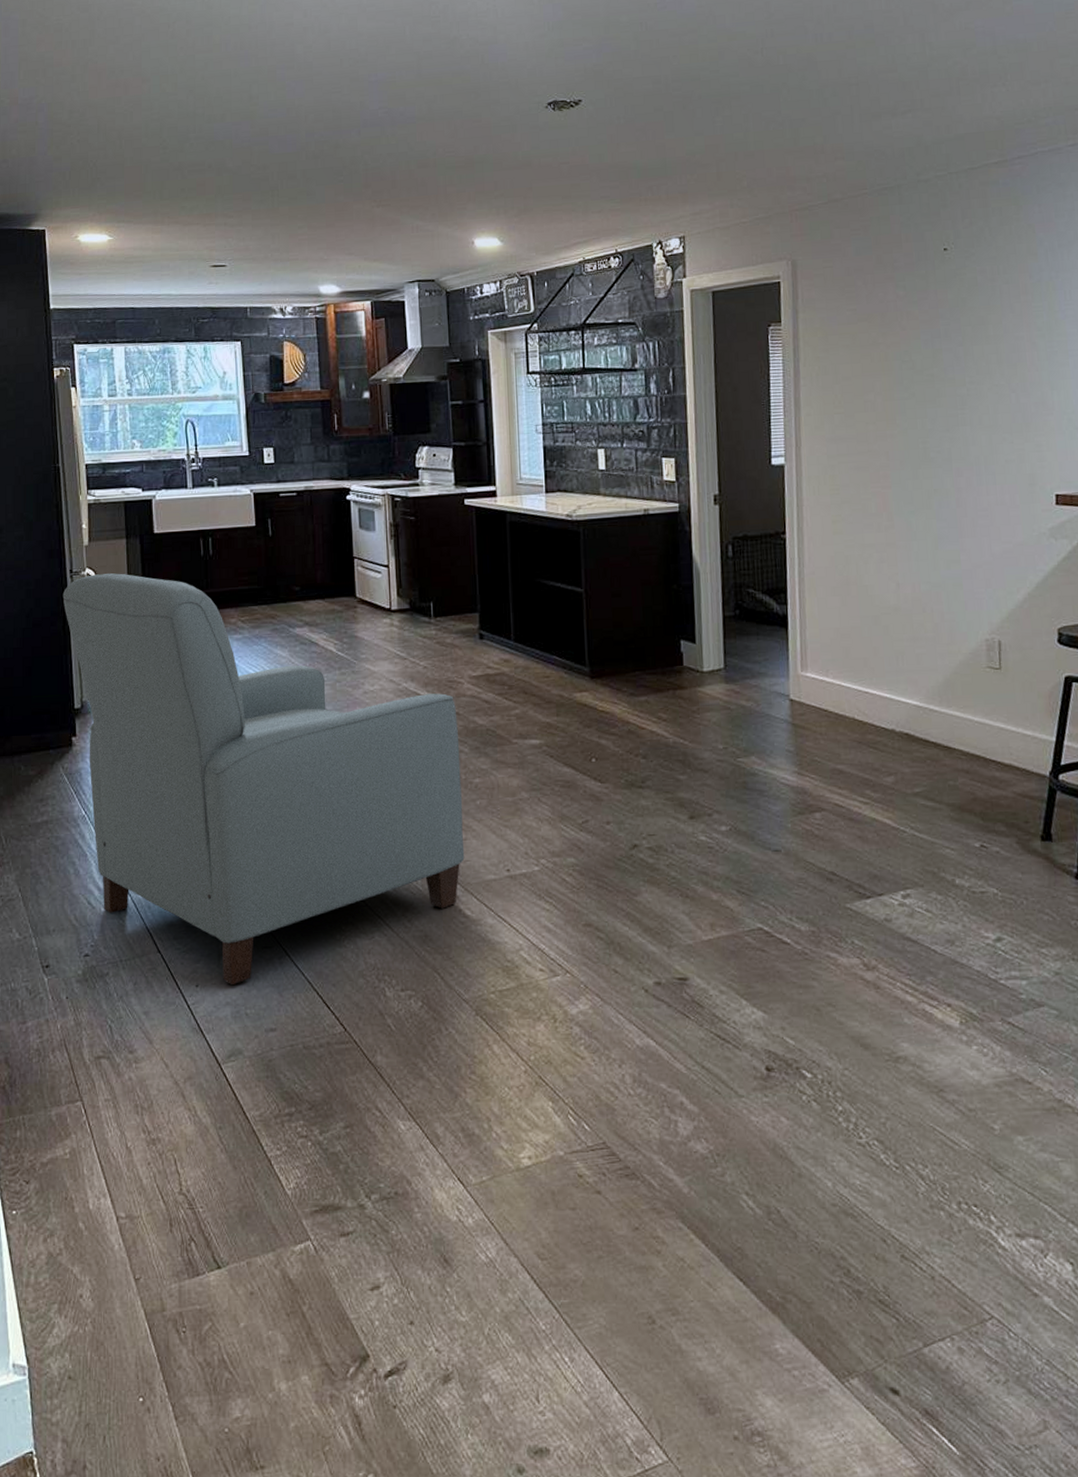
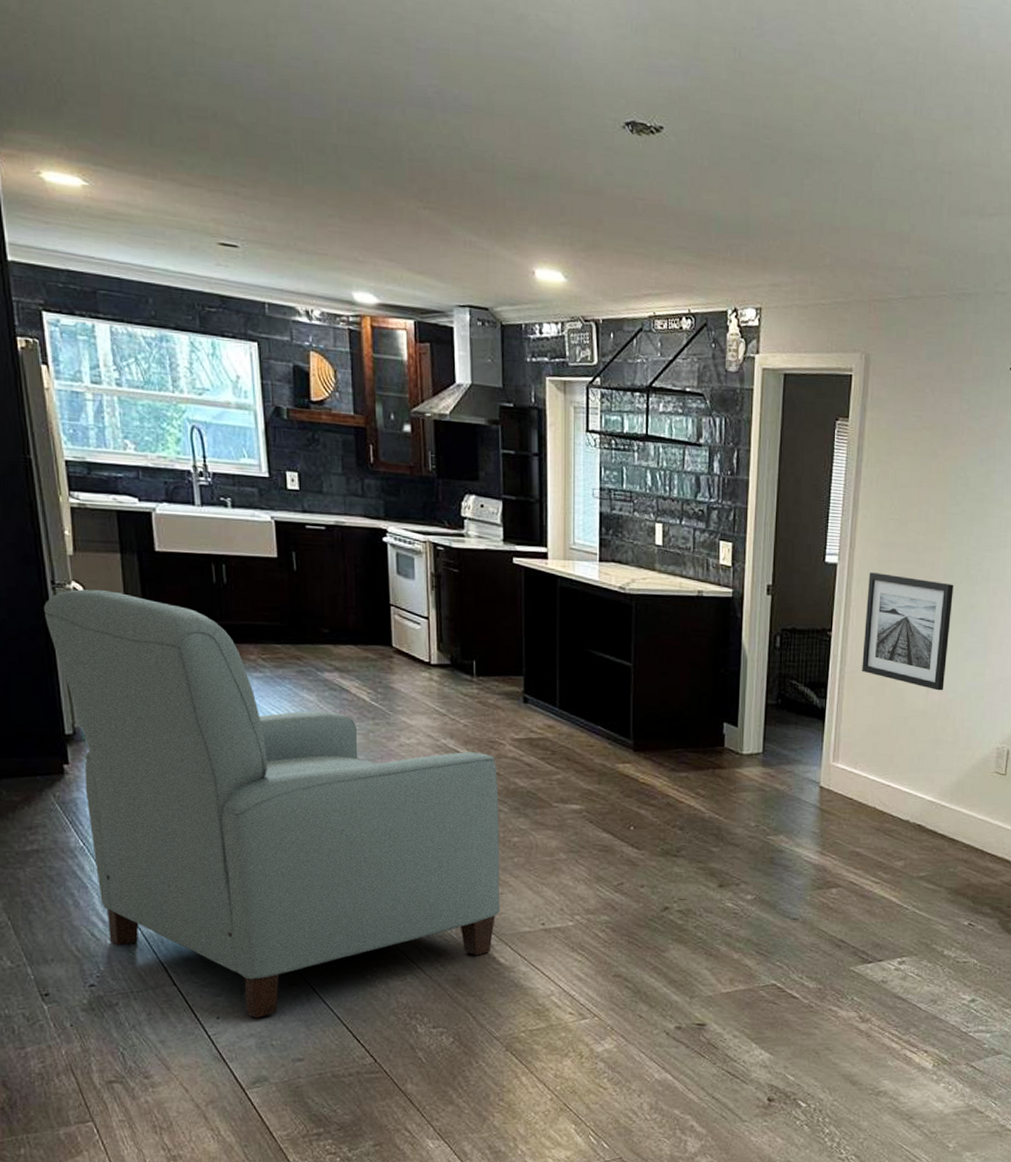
wall art: none [819,468,916,584] -> present [862,572,954,691]

